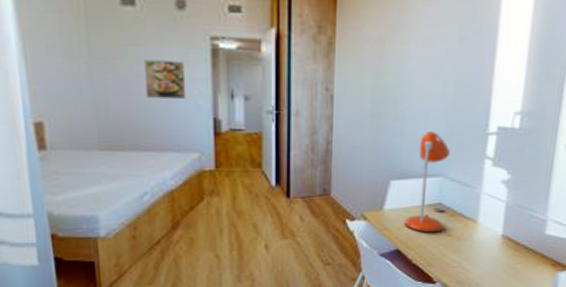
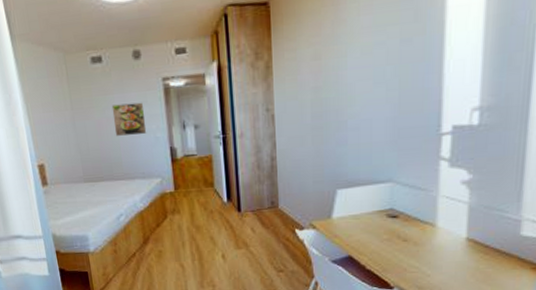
desk lamp: present [404,132,450,233] -> none [354,138,399,239]

